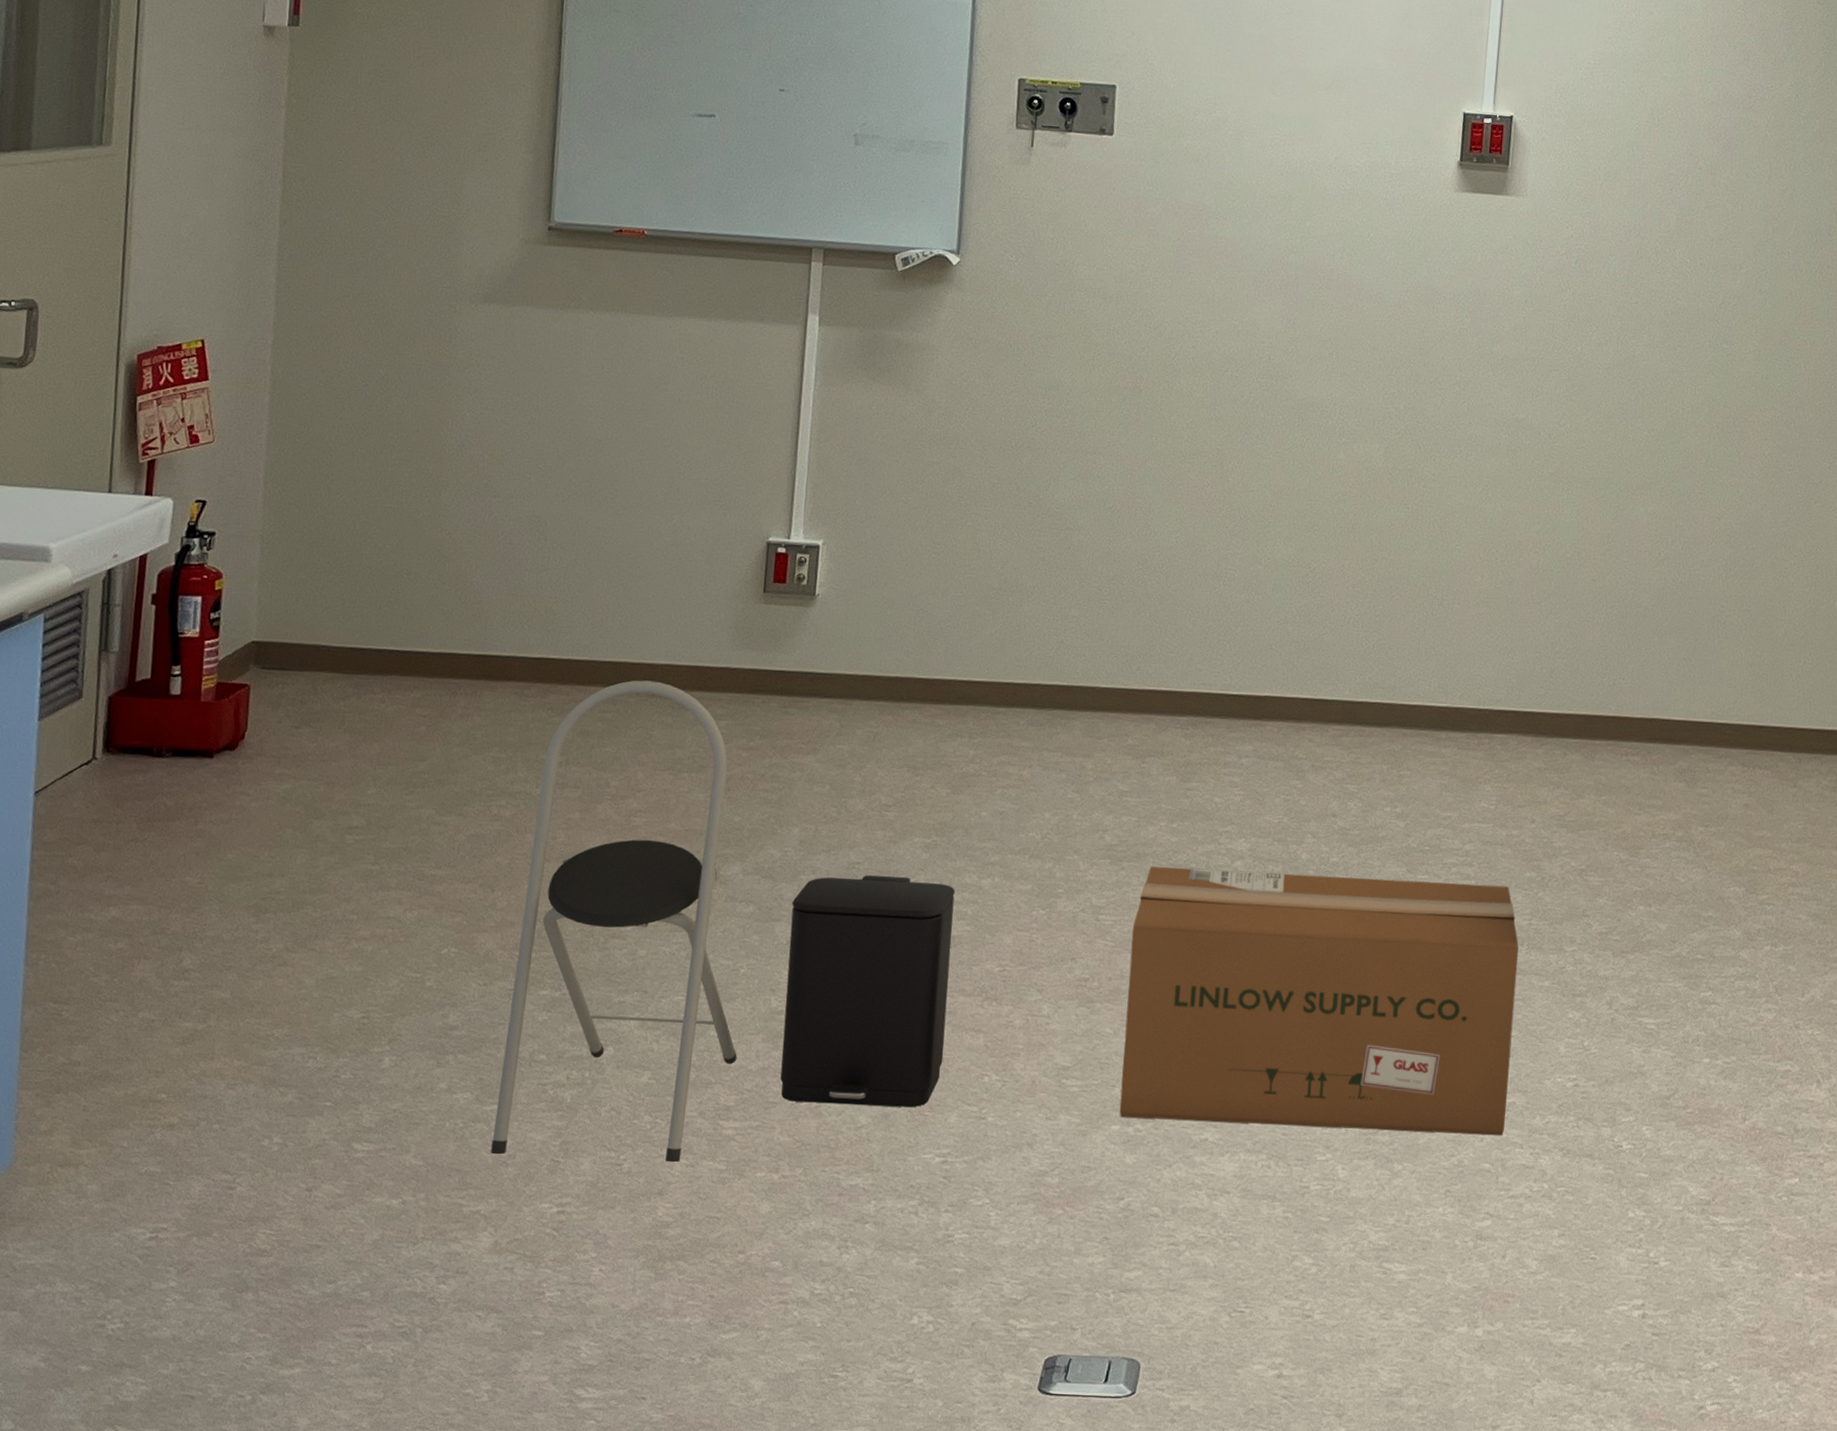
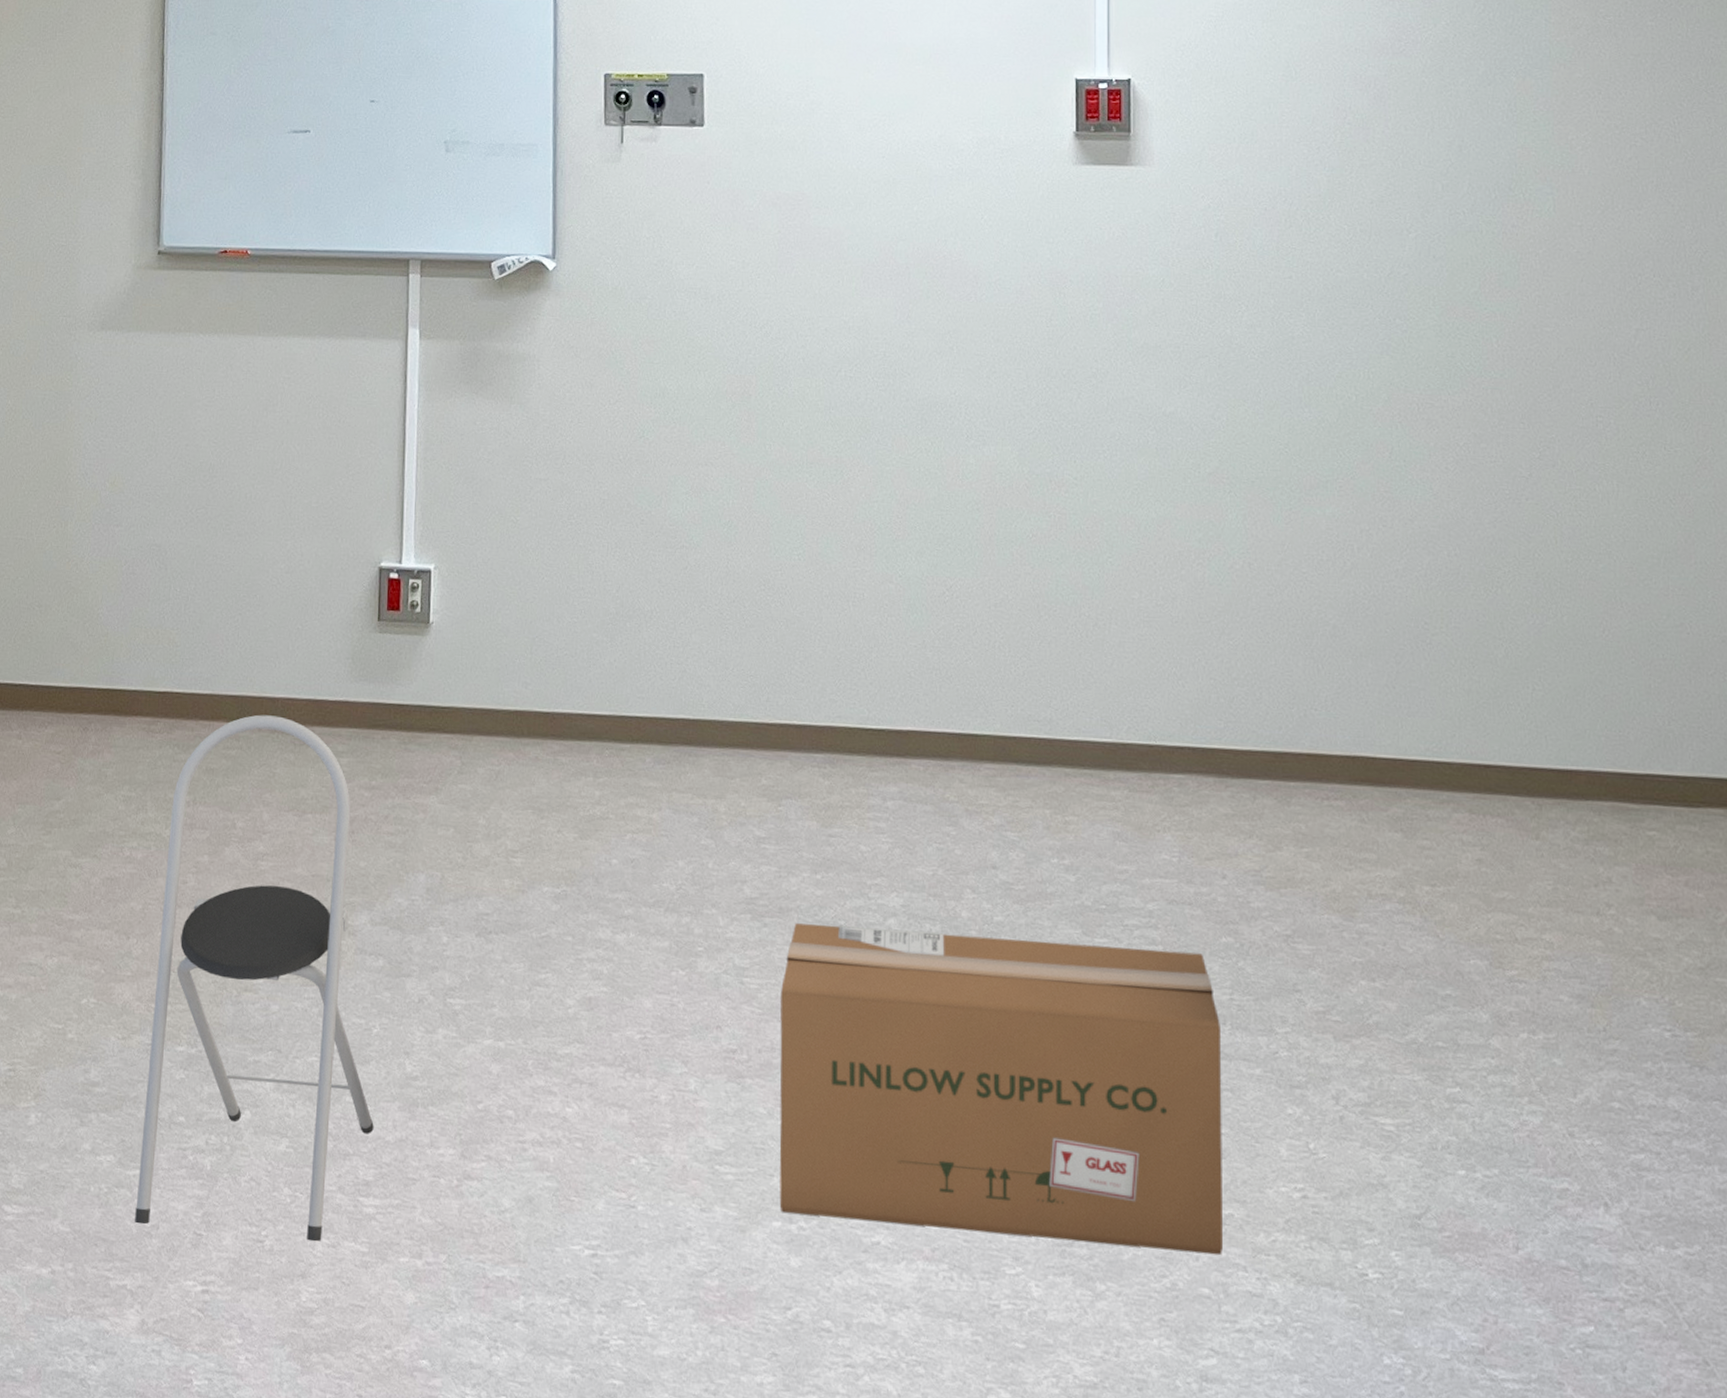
pedal bin: present [780,875,955,1108] -> none [419,928,589,1191]

